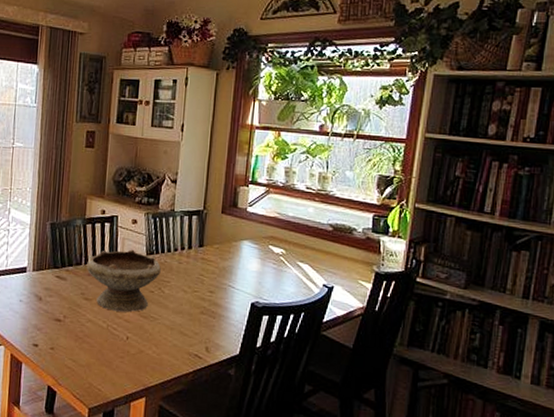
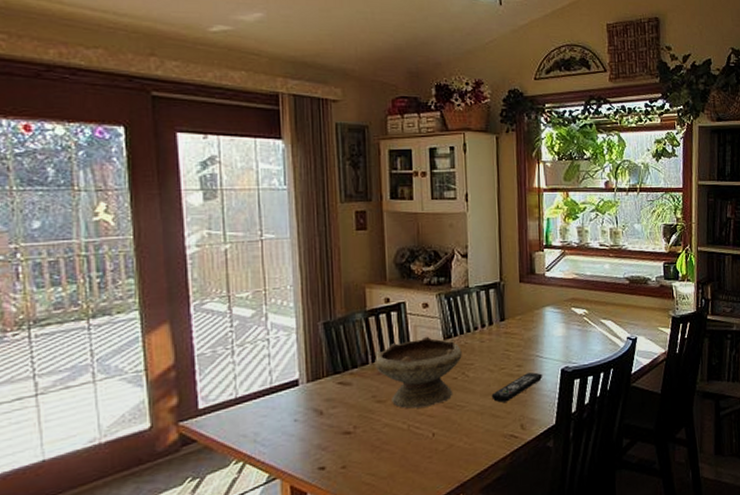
remote control: none [182,300,232,323] -> present [491,372,542,403]

